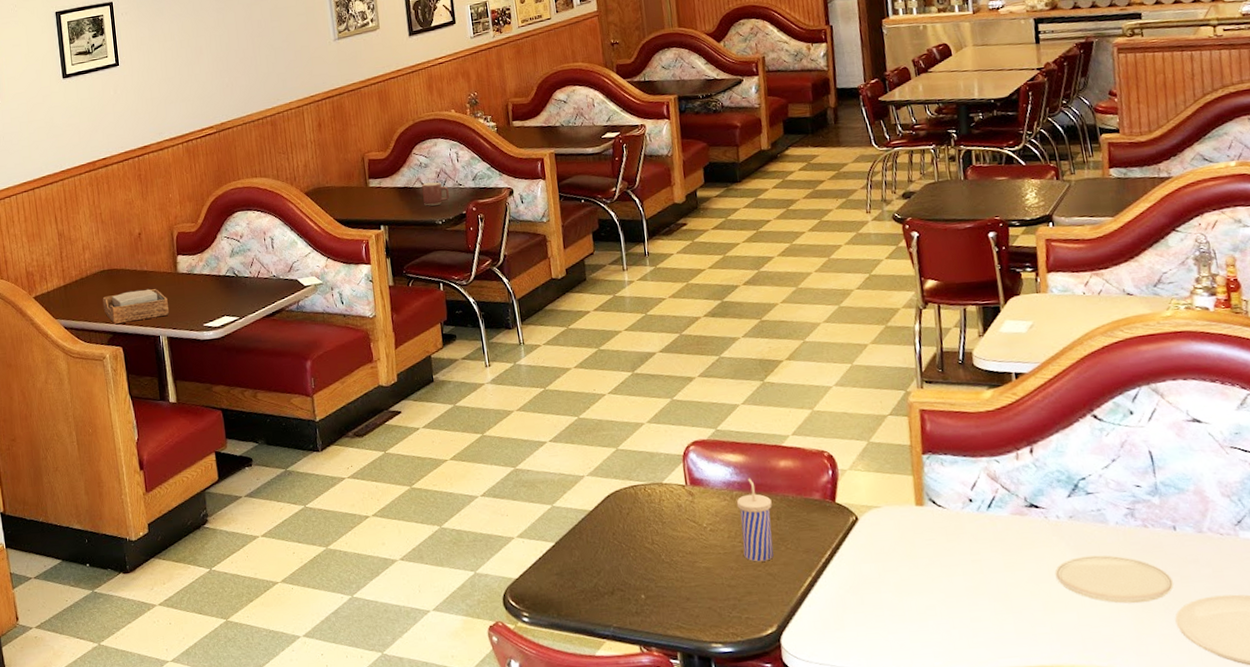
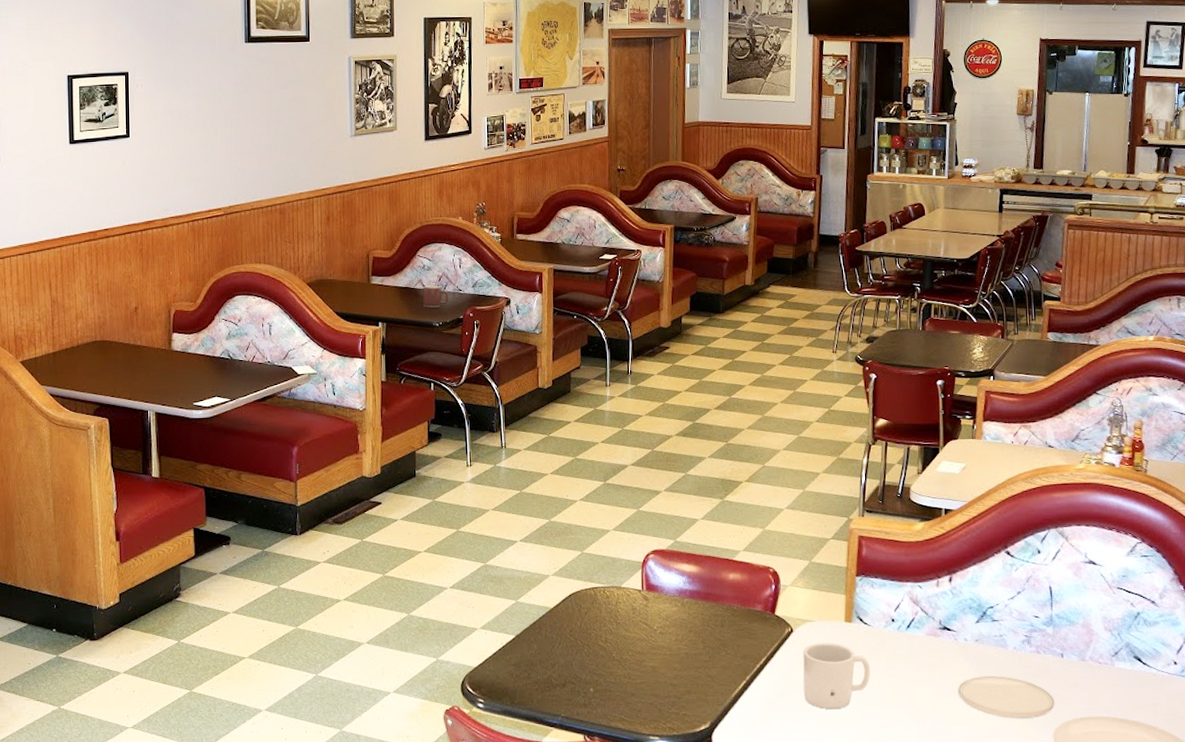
napkin holder: present [102,289,170,324] -> none [92,363,160,395]
beverage cup: present [736,478,775,562] -> none [686,587,718,664]
mug: none [872,530,952,604] -> present [802,643,871,710]

